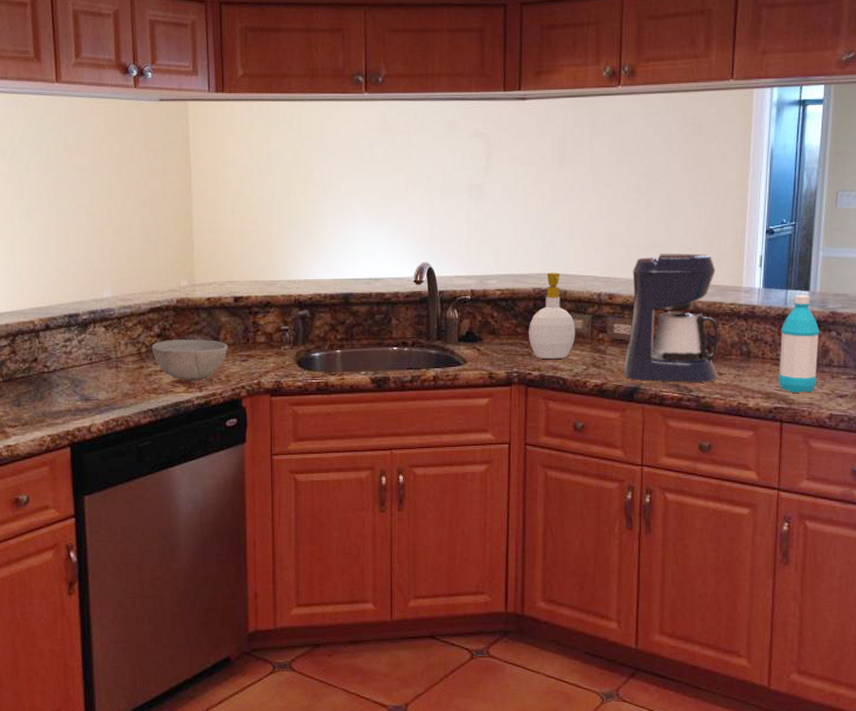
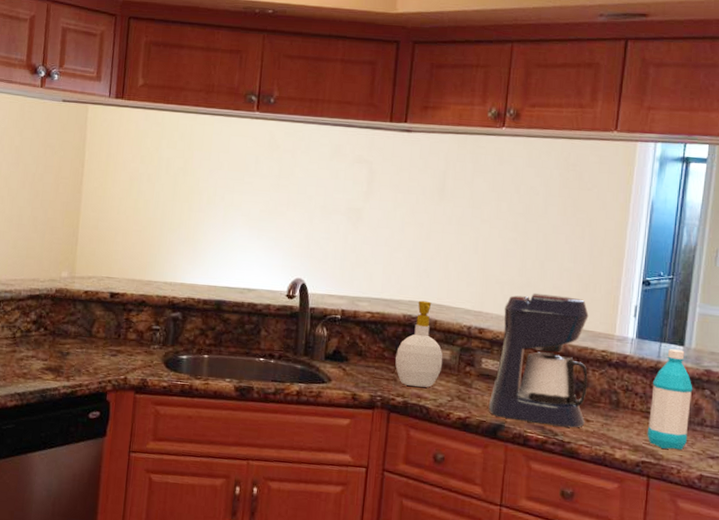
bowl: present [151,340,228,381] -> none [26,327,99,370]

